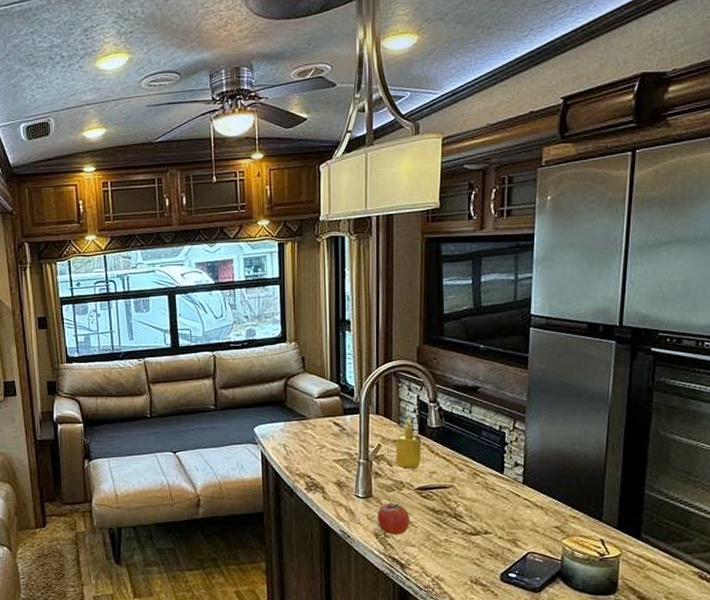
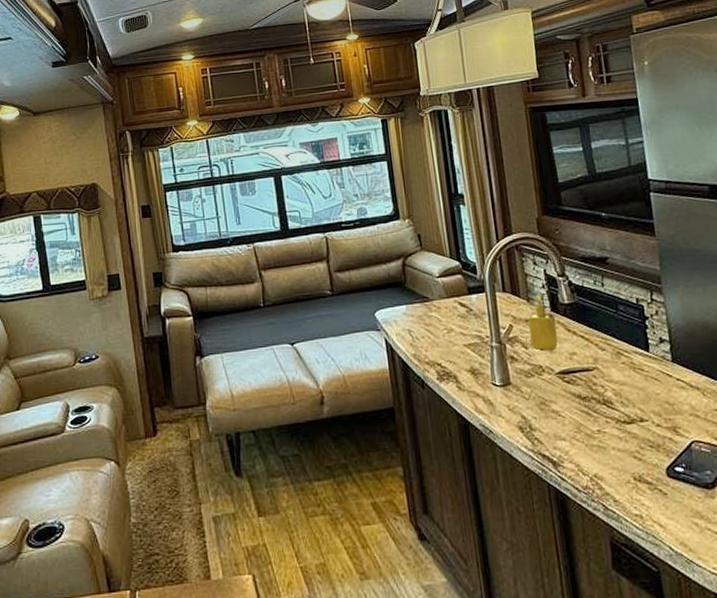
fruit: present [378,504,410,535] -> none [519,391,557,428]

